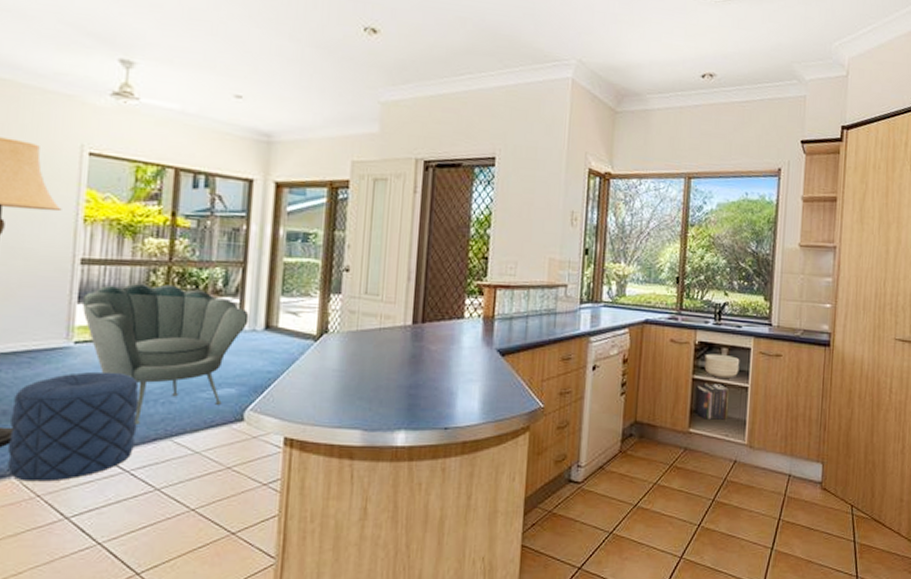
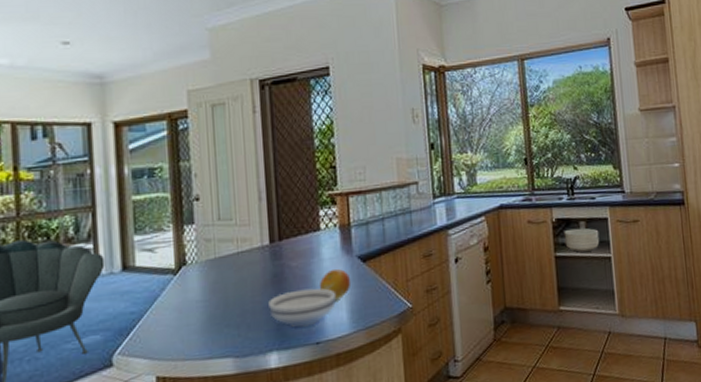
bowl: none [403,373,470,411] -> present [268,288,336,328]
fruit: none [455,358,487,389] -> present [319,268,352,300]
books: present [694,383,730,420] -> none [560,258,596,296]

